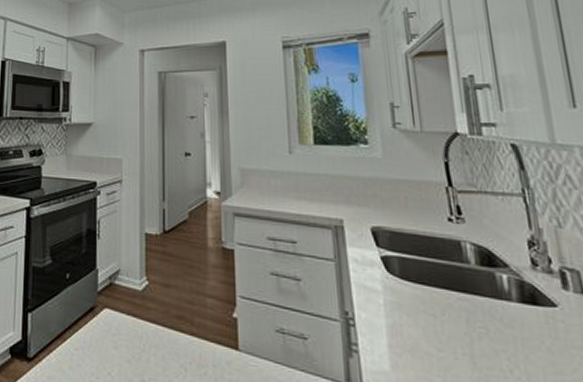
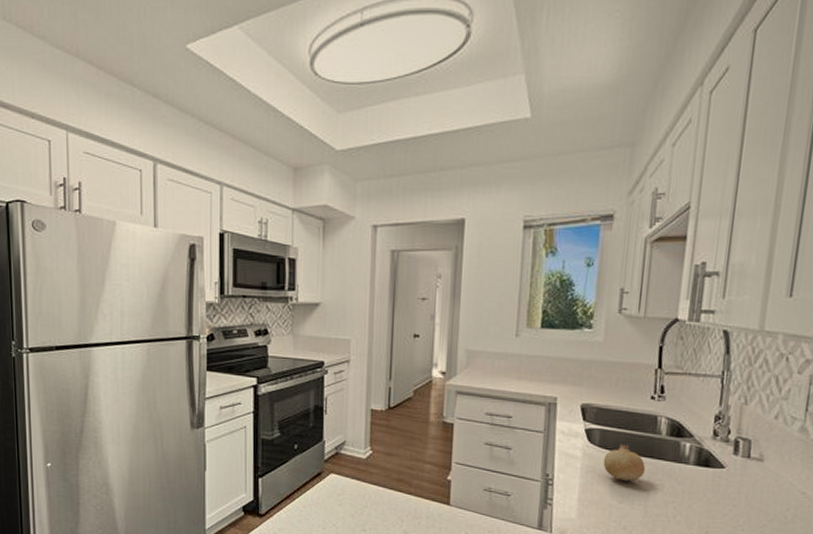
fruit: none [408,274,462,323] -> present [603,443,646,482]

